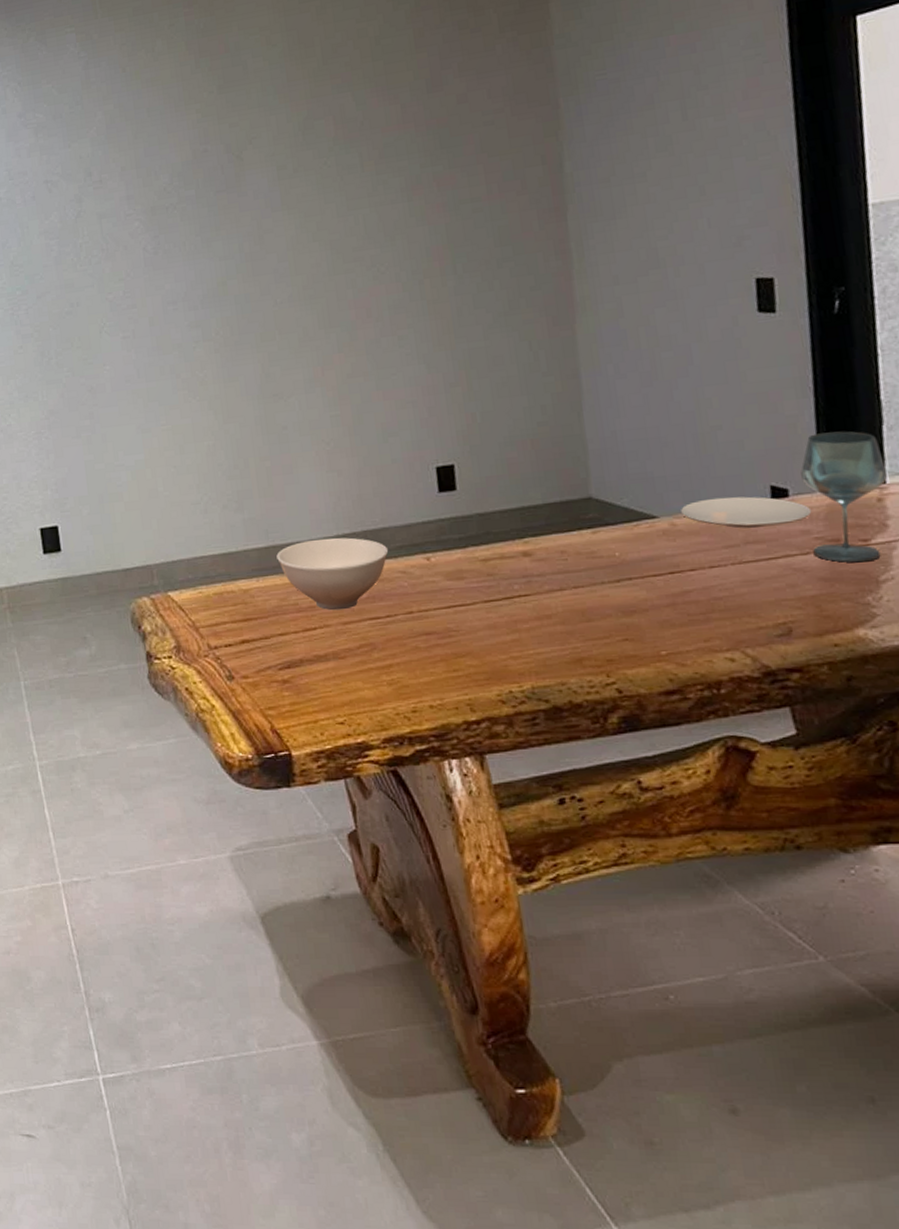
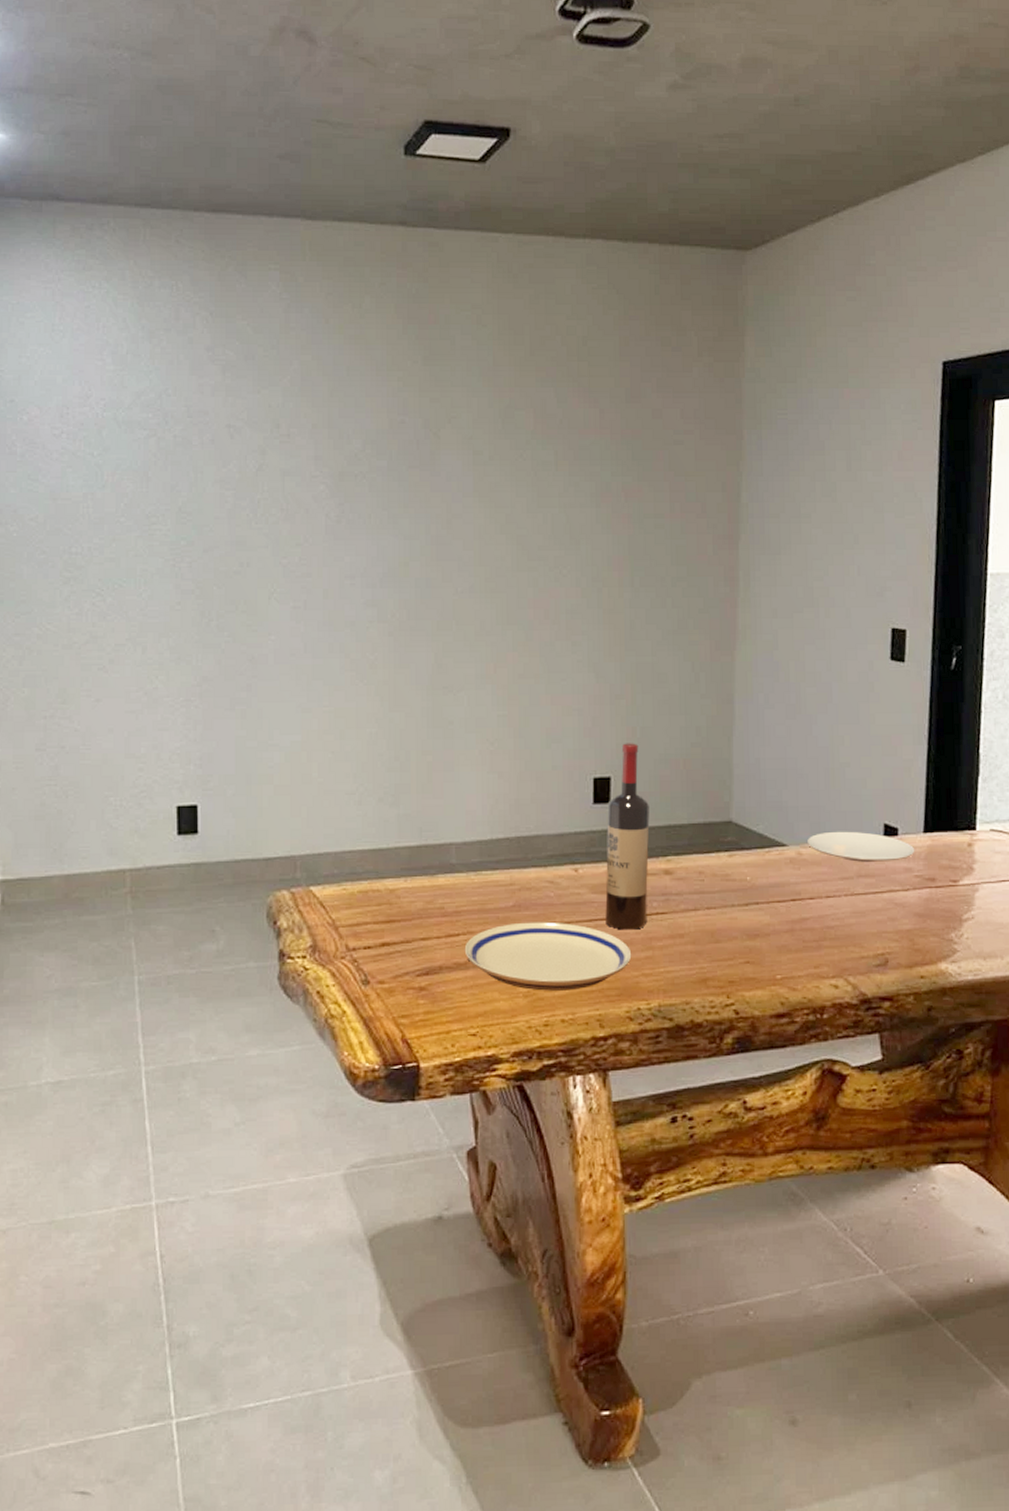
bowl: present [276,537,389,611] -> none [428,841,539,917]
plate: none [322,611,497,679] -> present [464,922,632,991]
wine bottle: none [454,428,509,615] -> present [605,743,650,930]
wine glass: present [800,431,887,563] -> none [910,778,977,901]

